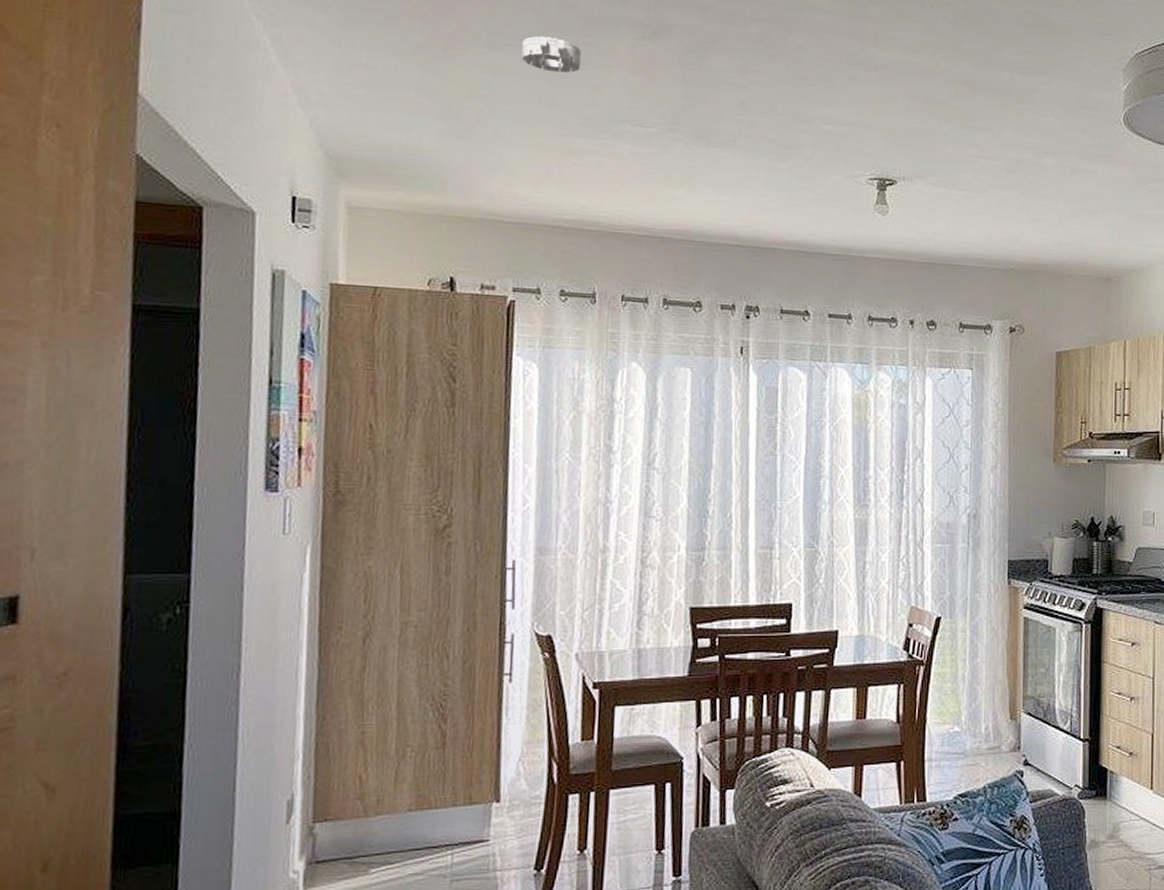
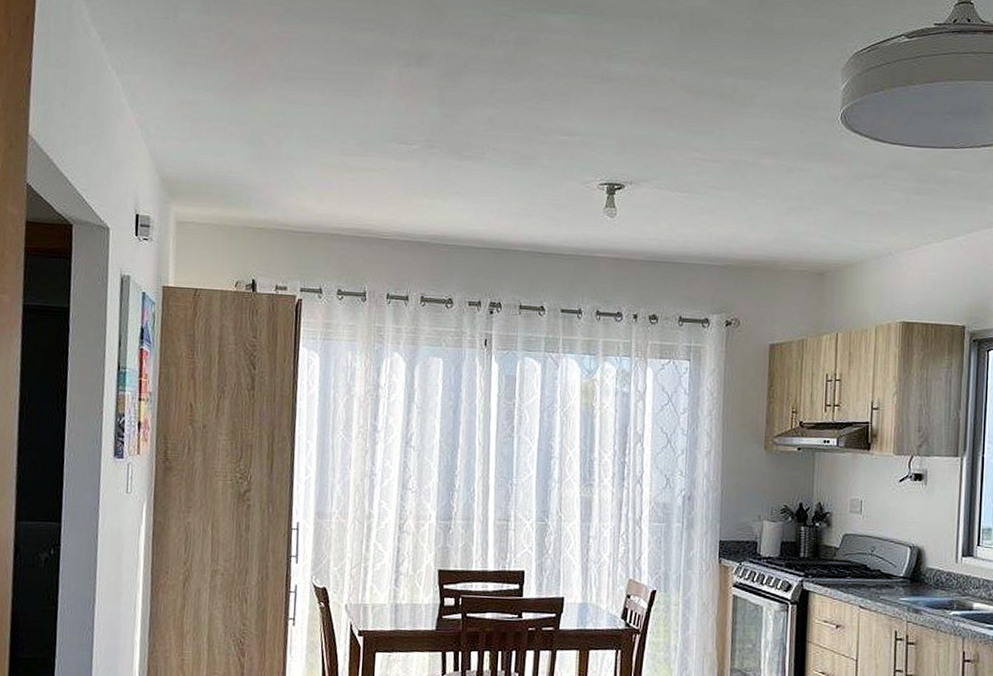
smoke detector: present [521,36,582,74] -> none [310,69,358,100]

